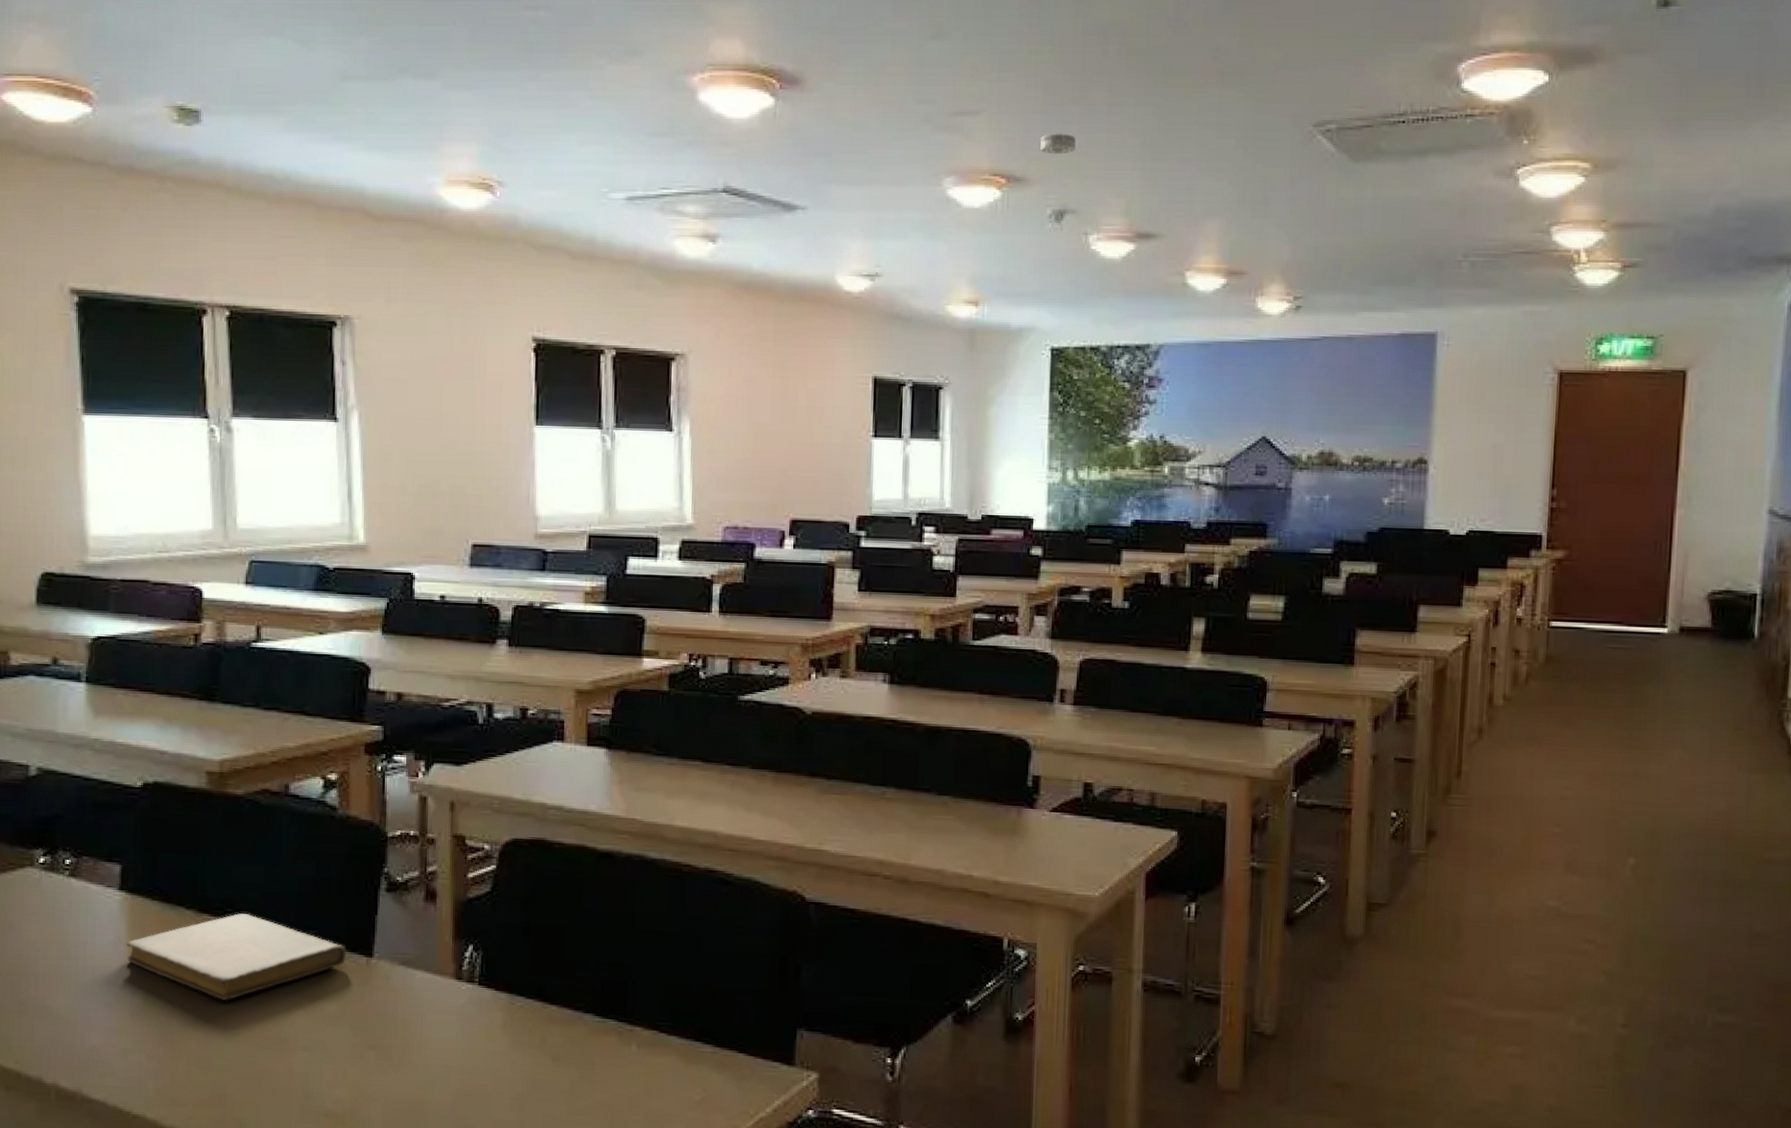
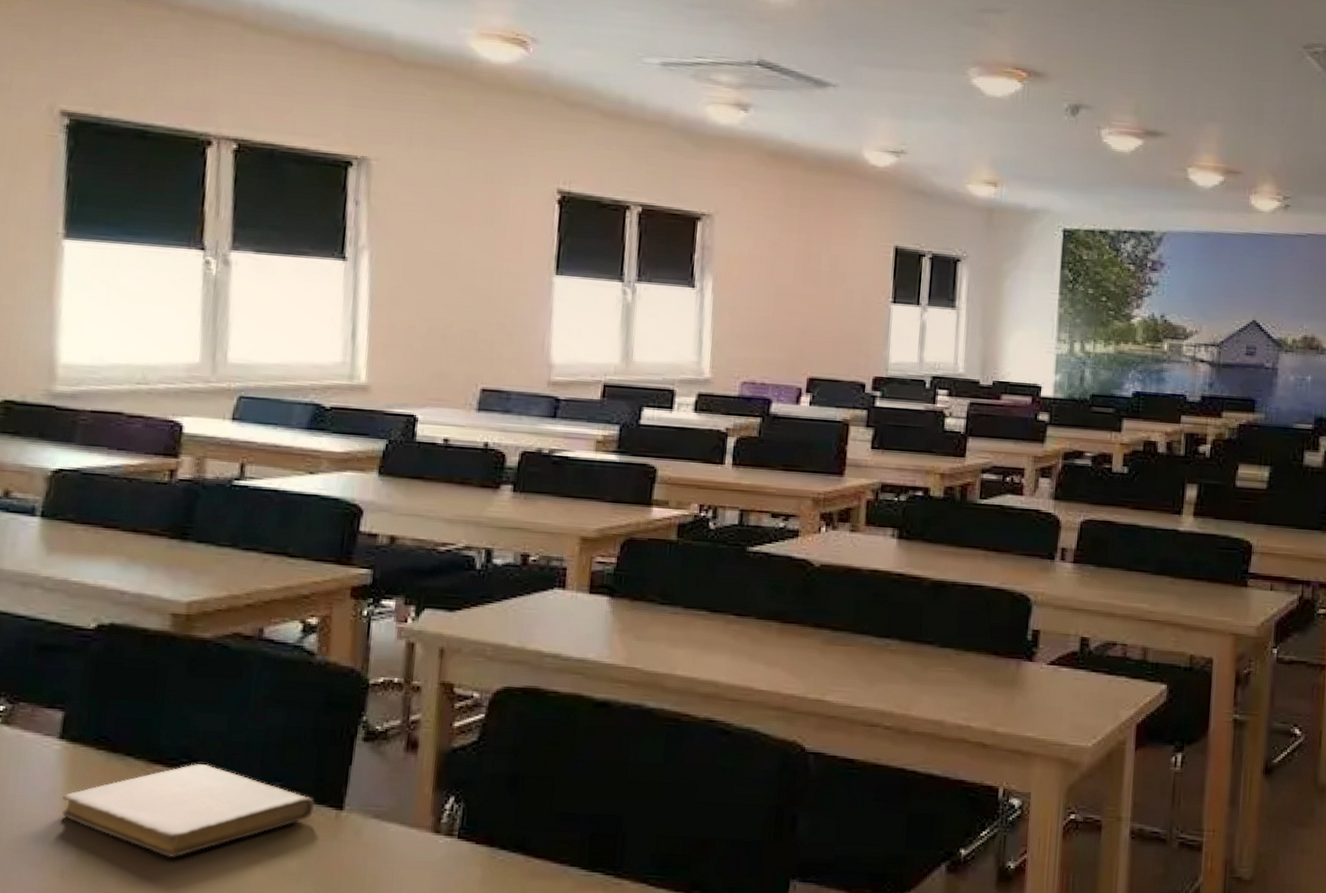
smoke detector: present [1040,133,1076,155] -> none [1060,35,1092,55]

